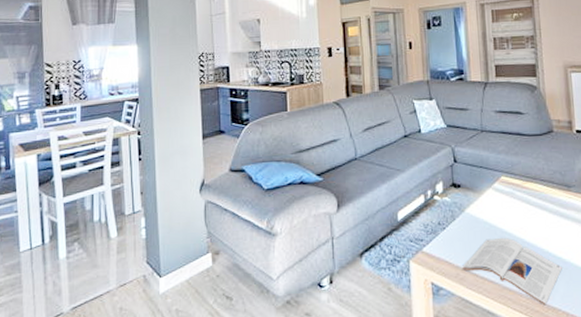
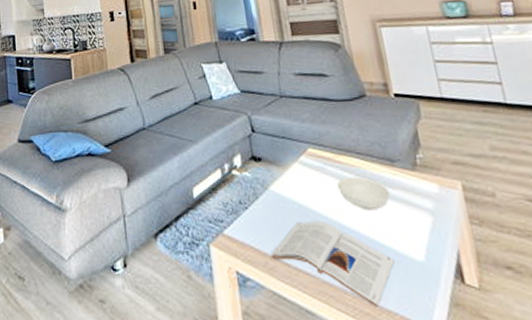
bowl: none [522,200,565,227] -> present [336,176,391,209]

